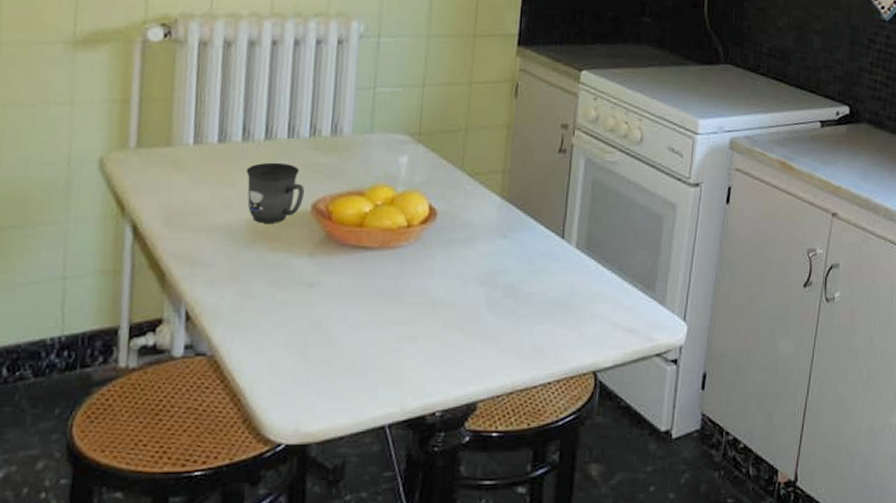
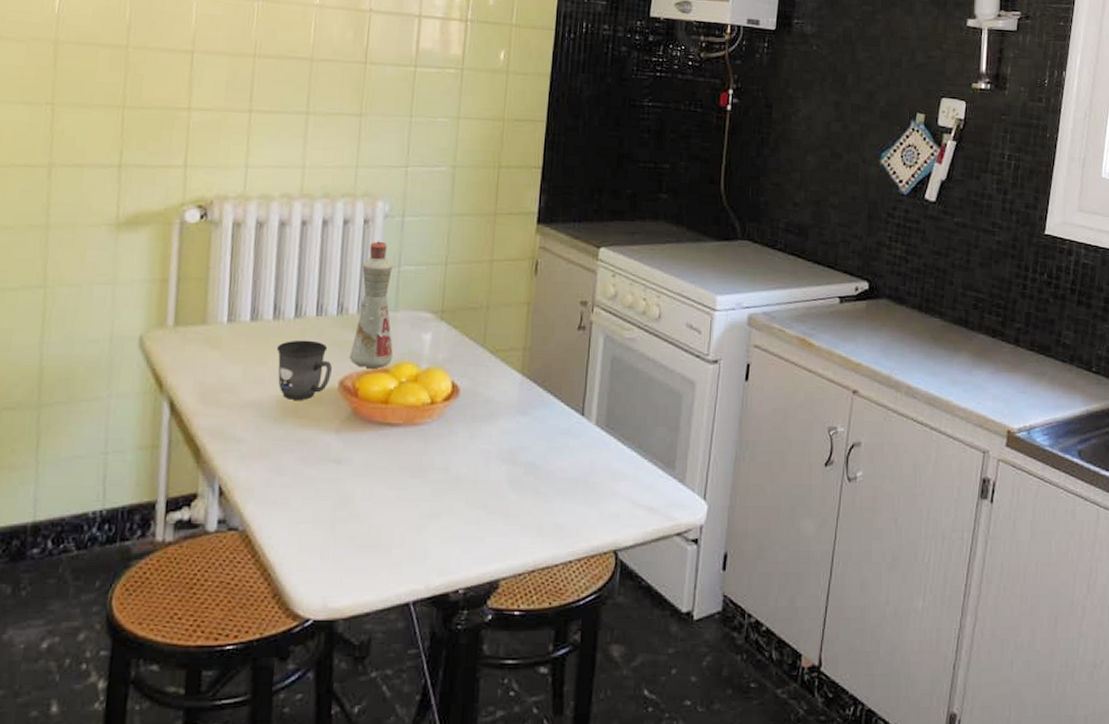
bottle: none [322,62,369,191] -> present [349,241,393,368]

